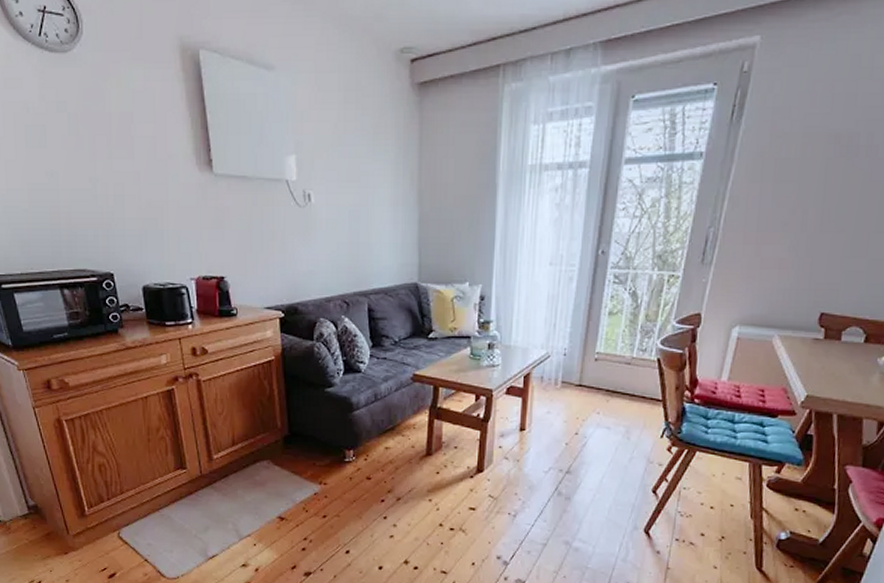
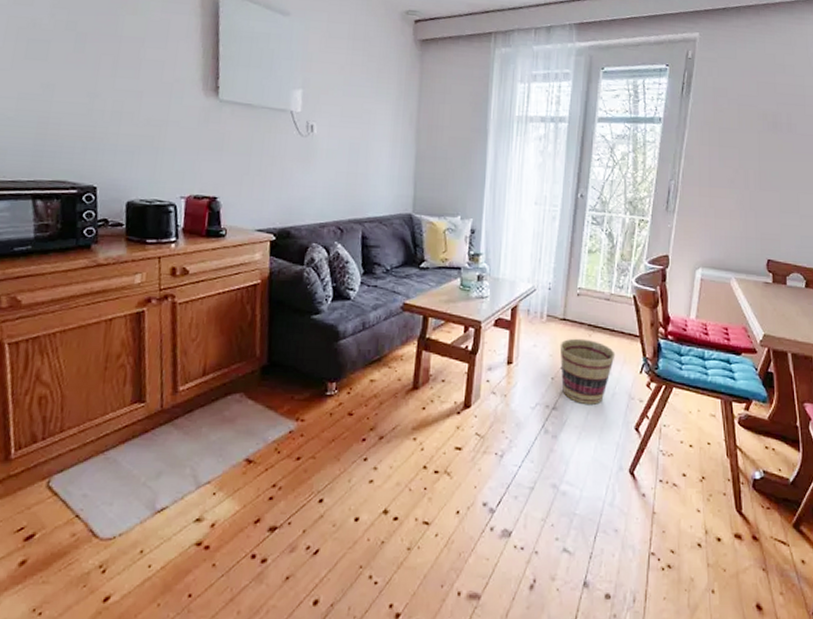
basket: none [575,404,635,468] -> present [559,338,616,404]

